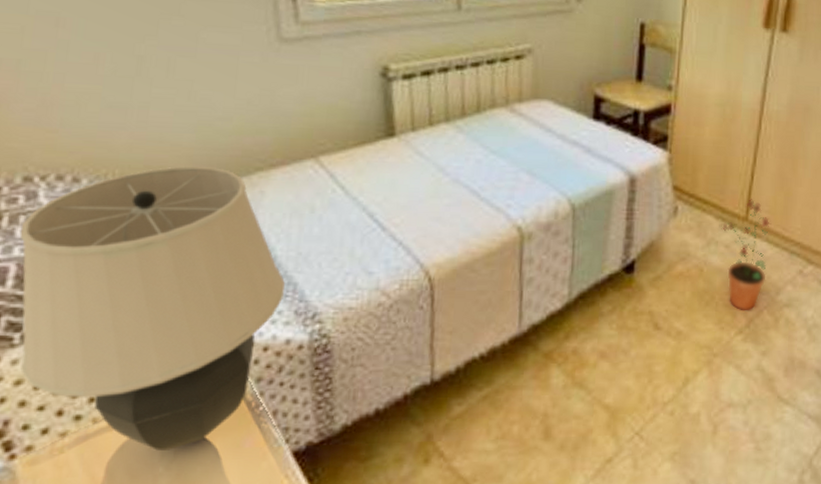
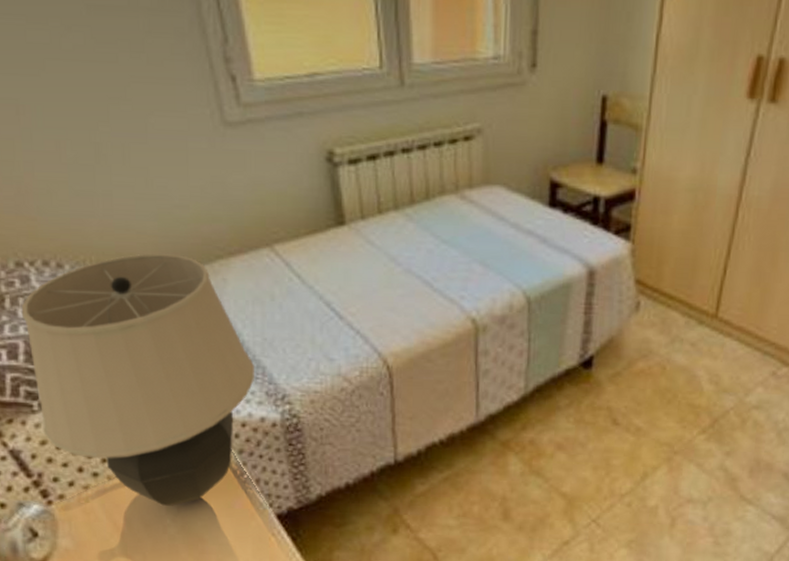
potted plant: present [721,199,771,311] -> none [687,295,744,412]

